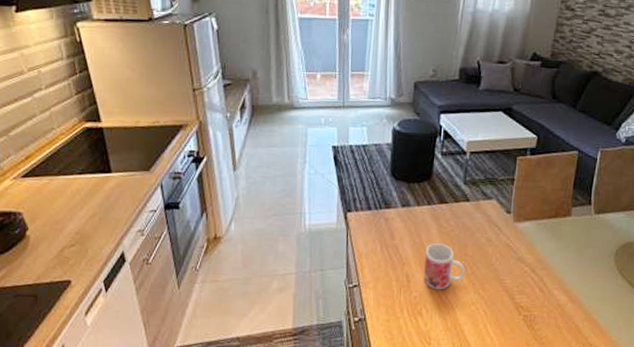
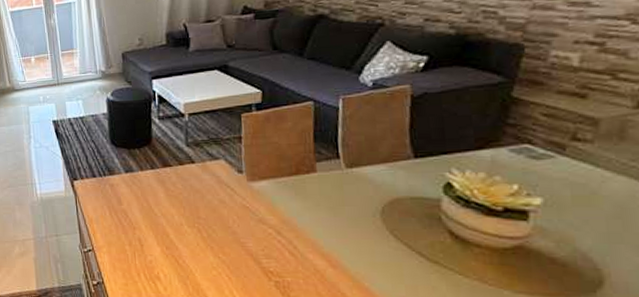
mug: present [424,243,465,290] -> none [155,207,201,254]

